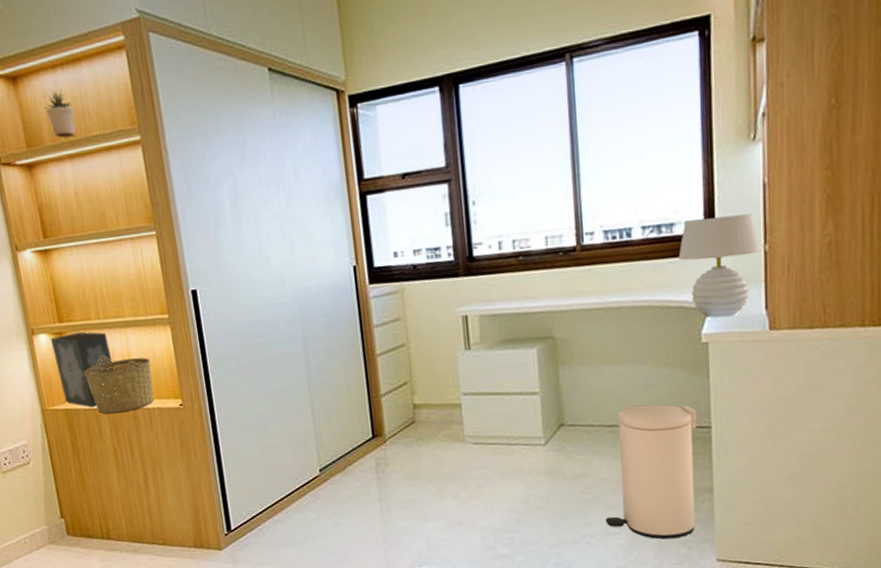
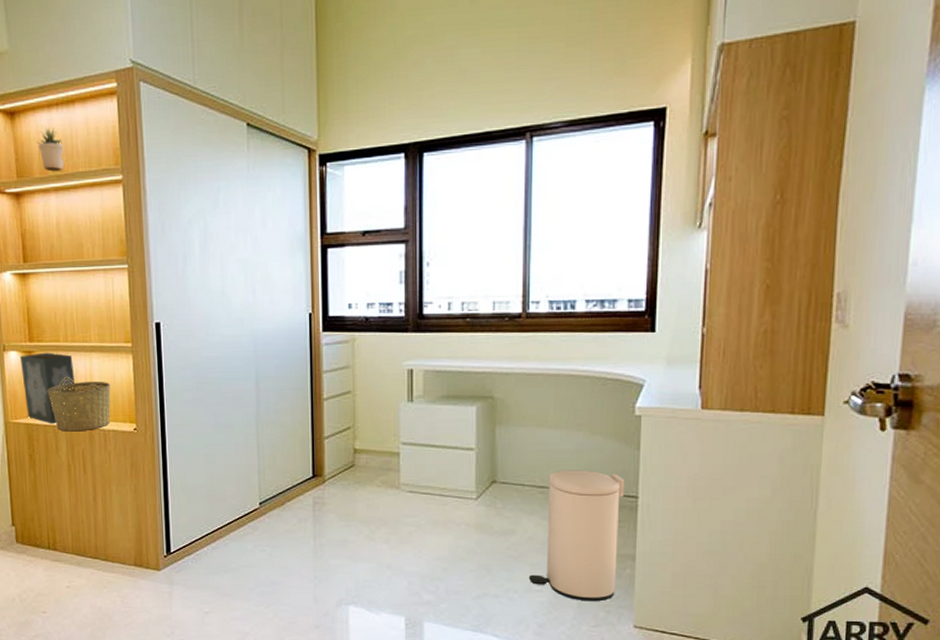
table lamp: present [678,213,761,319] -> none [618,297,698,393]

